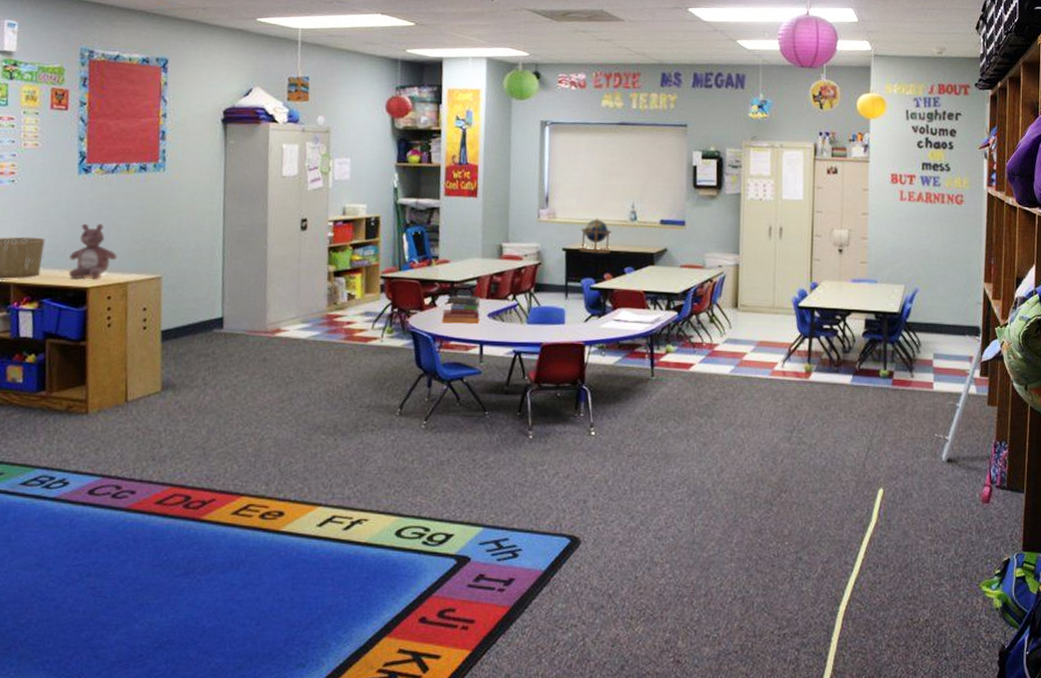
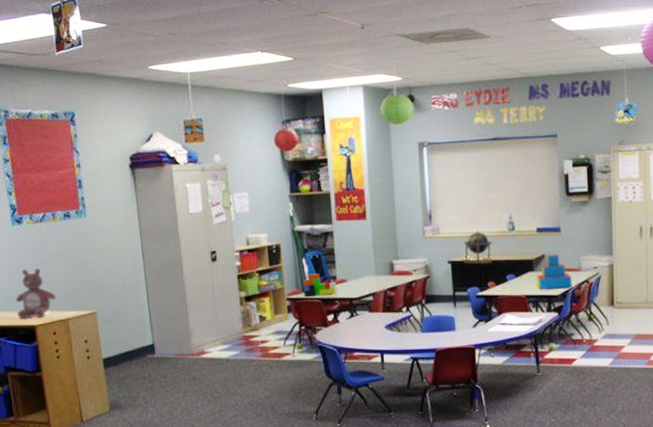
toy blocks: none [400,251,438,276] -> present [303,274,337,296]
books: present [442,295,481,324] -> none [345,310,378,337]
toy blocks: none [656,248,695,286] -> present [536,254,572,290]

